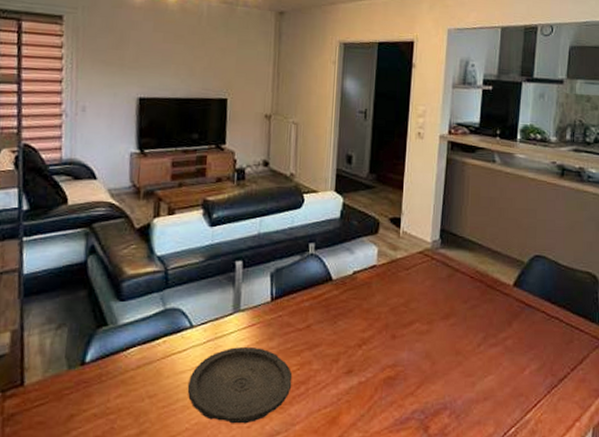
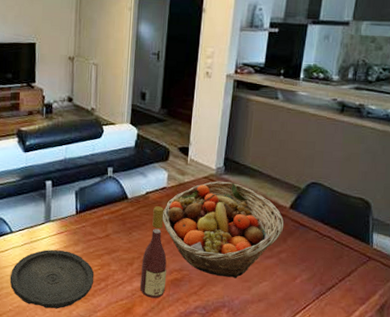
wine bottle: none [347,288,379,403] -> present [140,206,167,298]
fruit basket: none [371,256,508,373] -> present [162,181,284,279]

